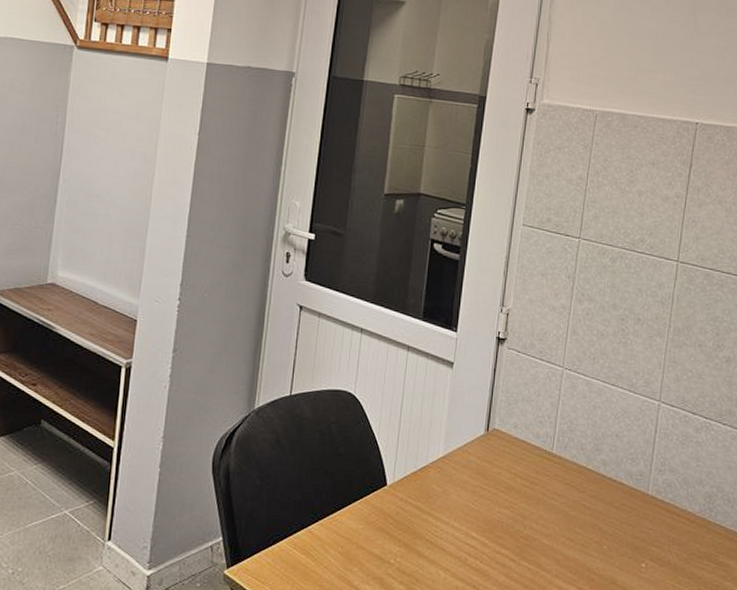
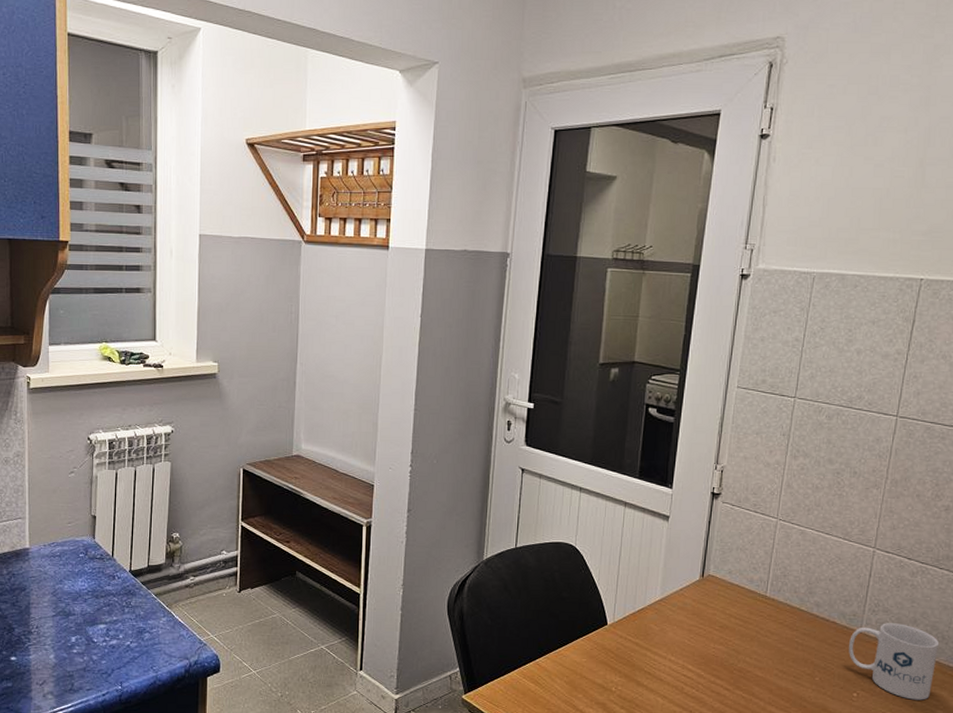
mug: none [636,484,725,571] -> present [849,623,940,700]

